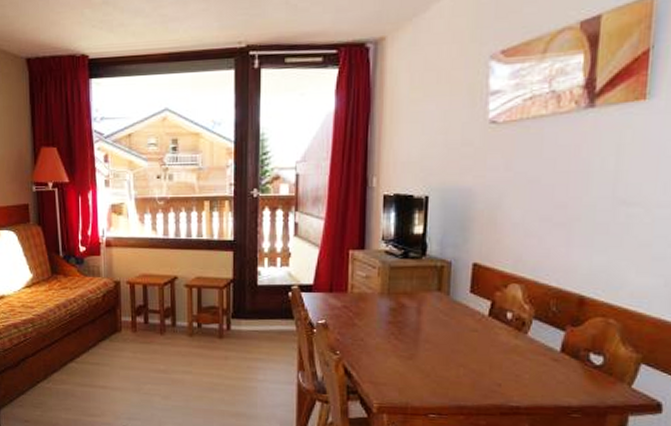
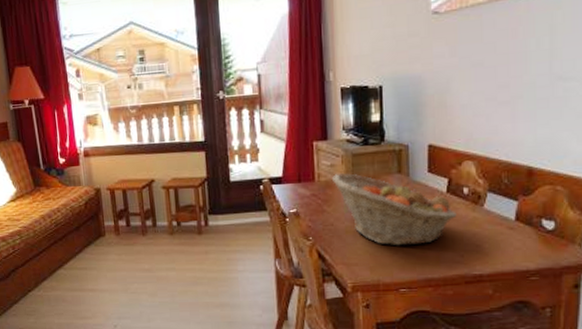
fruit basket: none [366,286,497,370] -> present [332,173,457,246]

